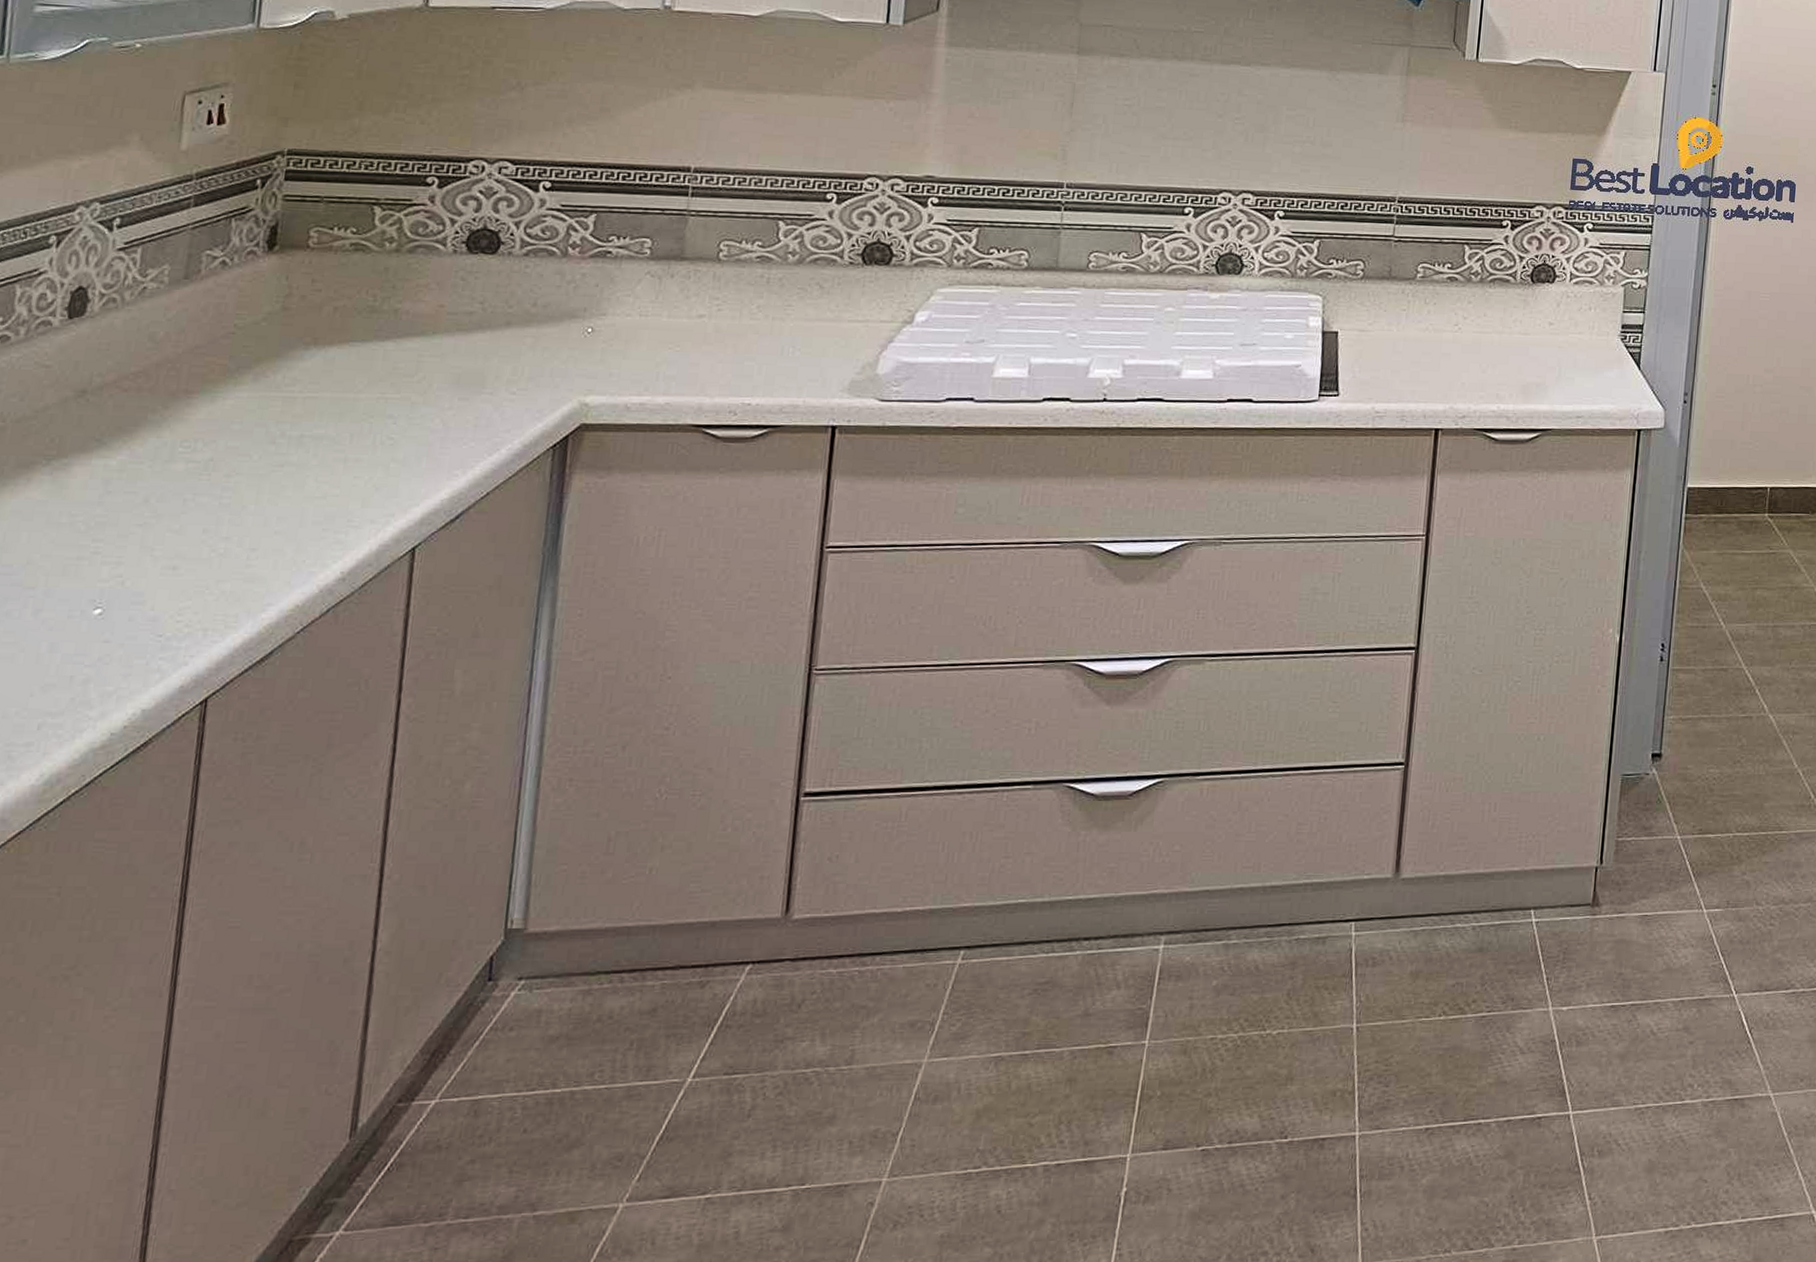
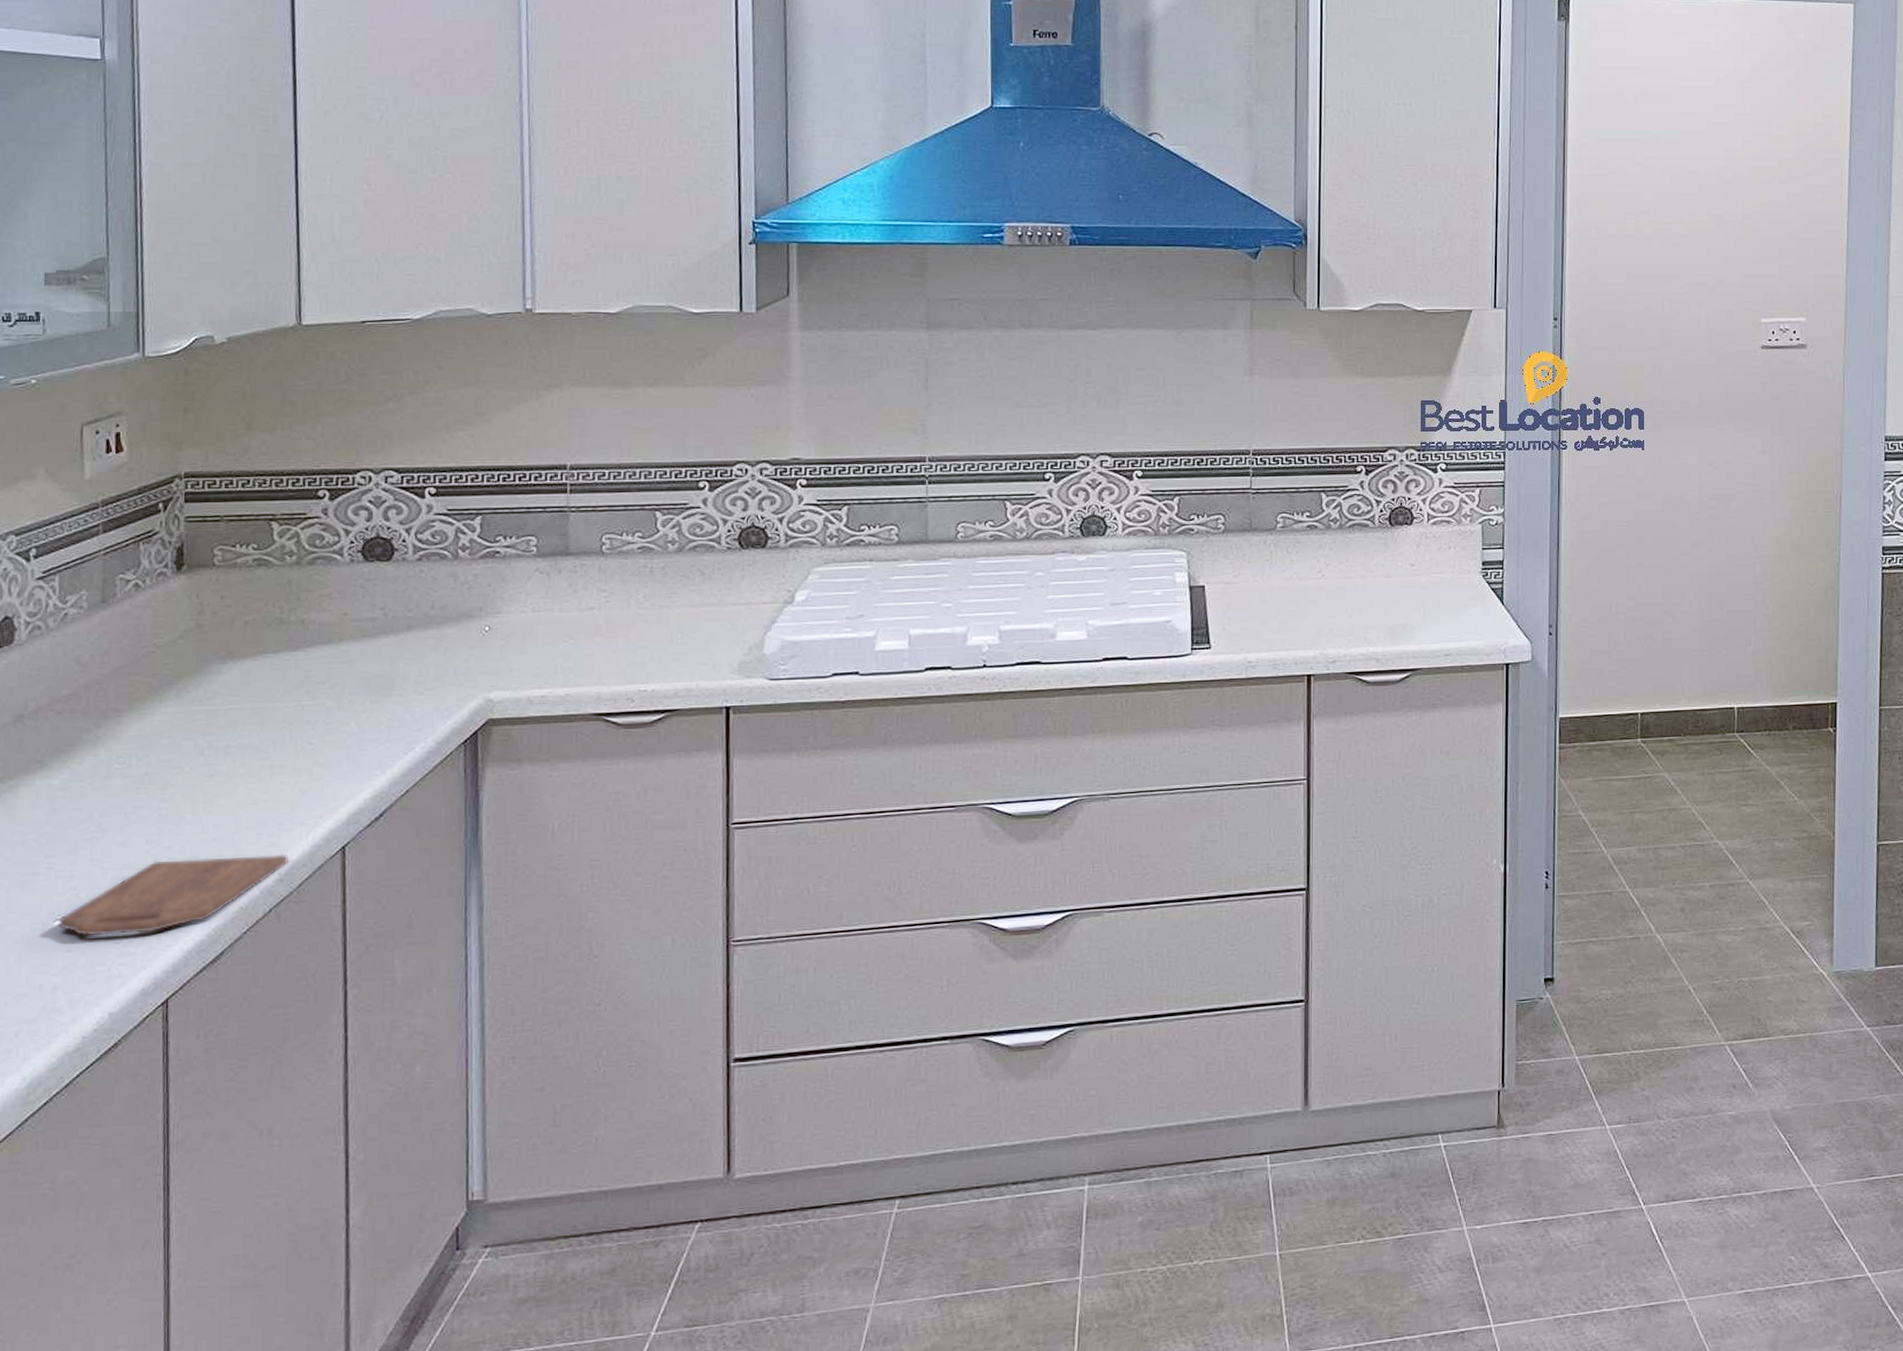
cutting board: none [98,551,354,628] -> present [58,854,289,936]

